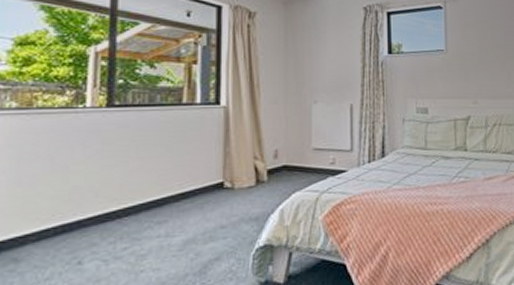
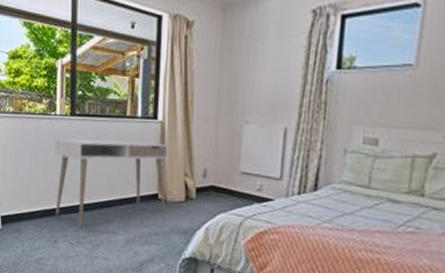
desk: none [80,128,235,234] -> present [55,138,169,225]

